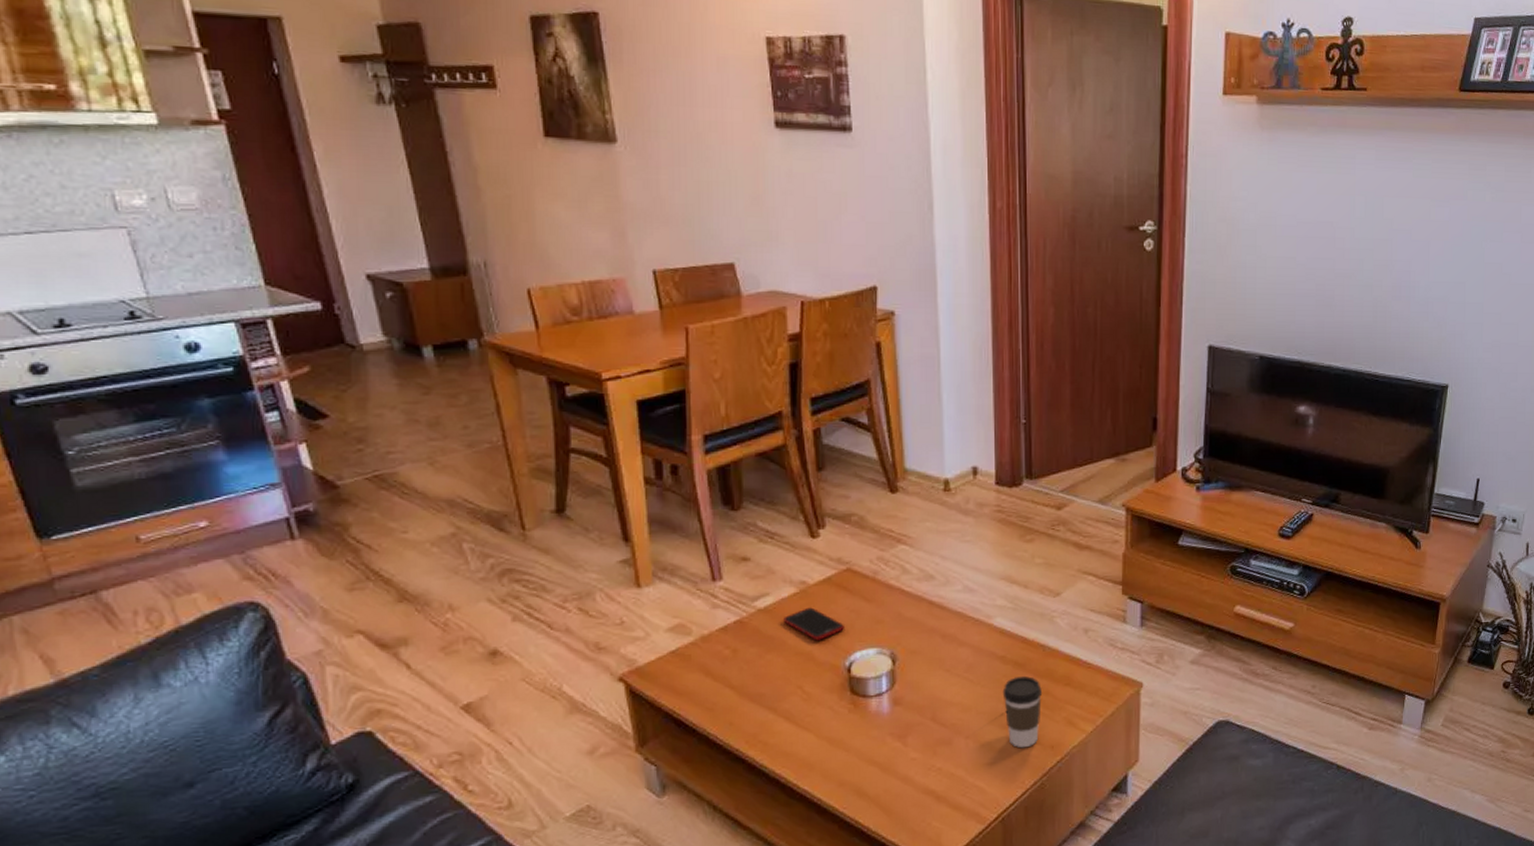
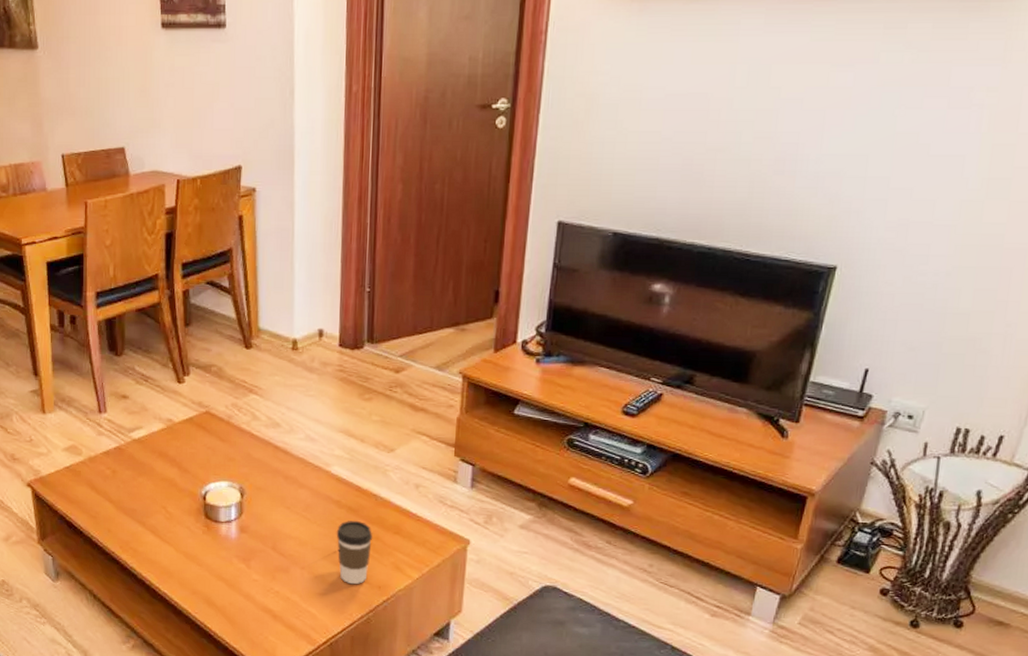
cell phone: present [783,607,844,641] -> none [153,441,202,470]

